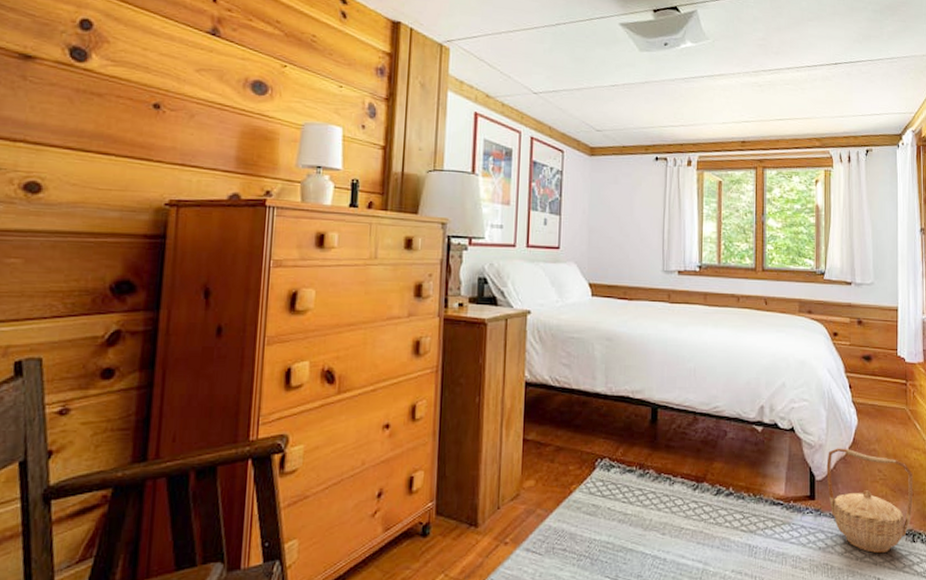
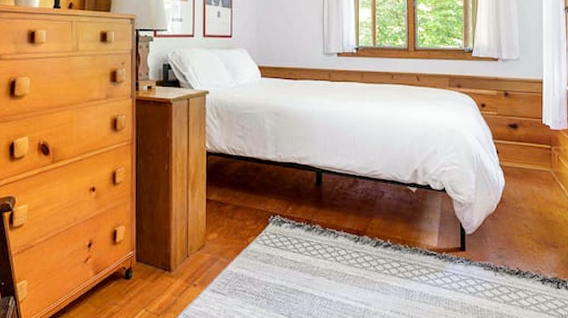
basket: present [826,448,913,554] -> none [476,206,557,298]

